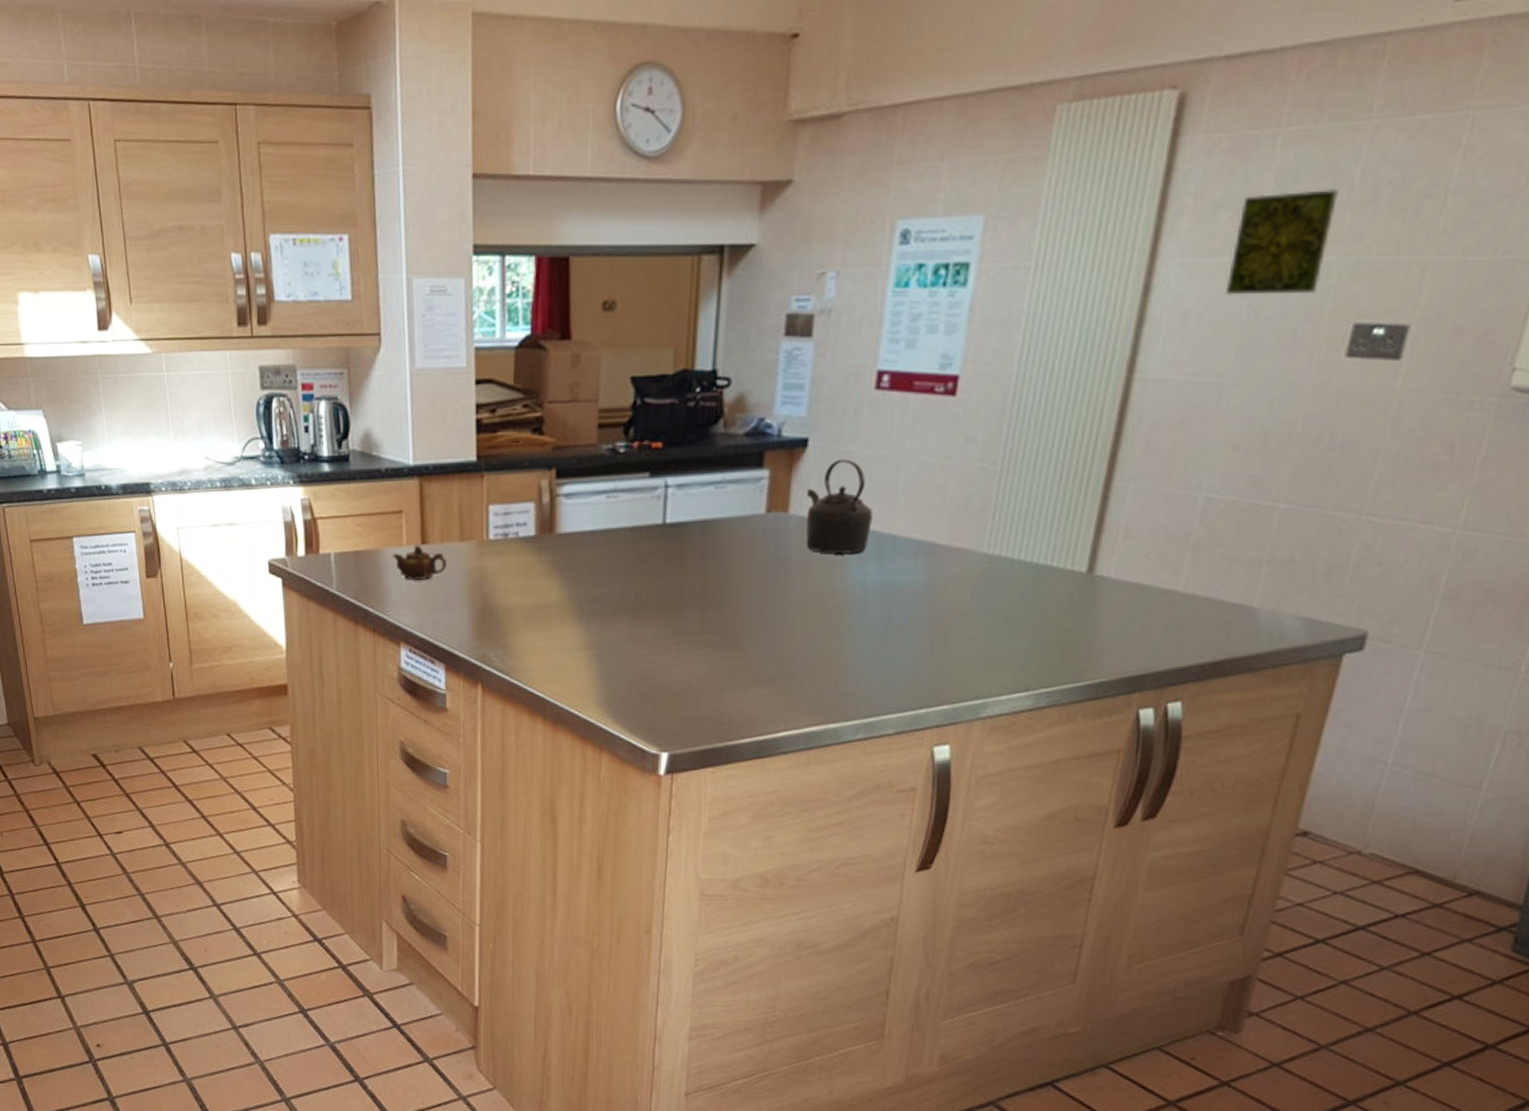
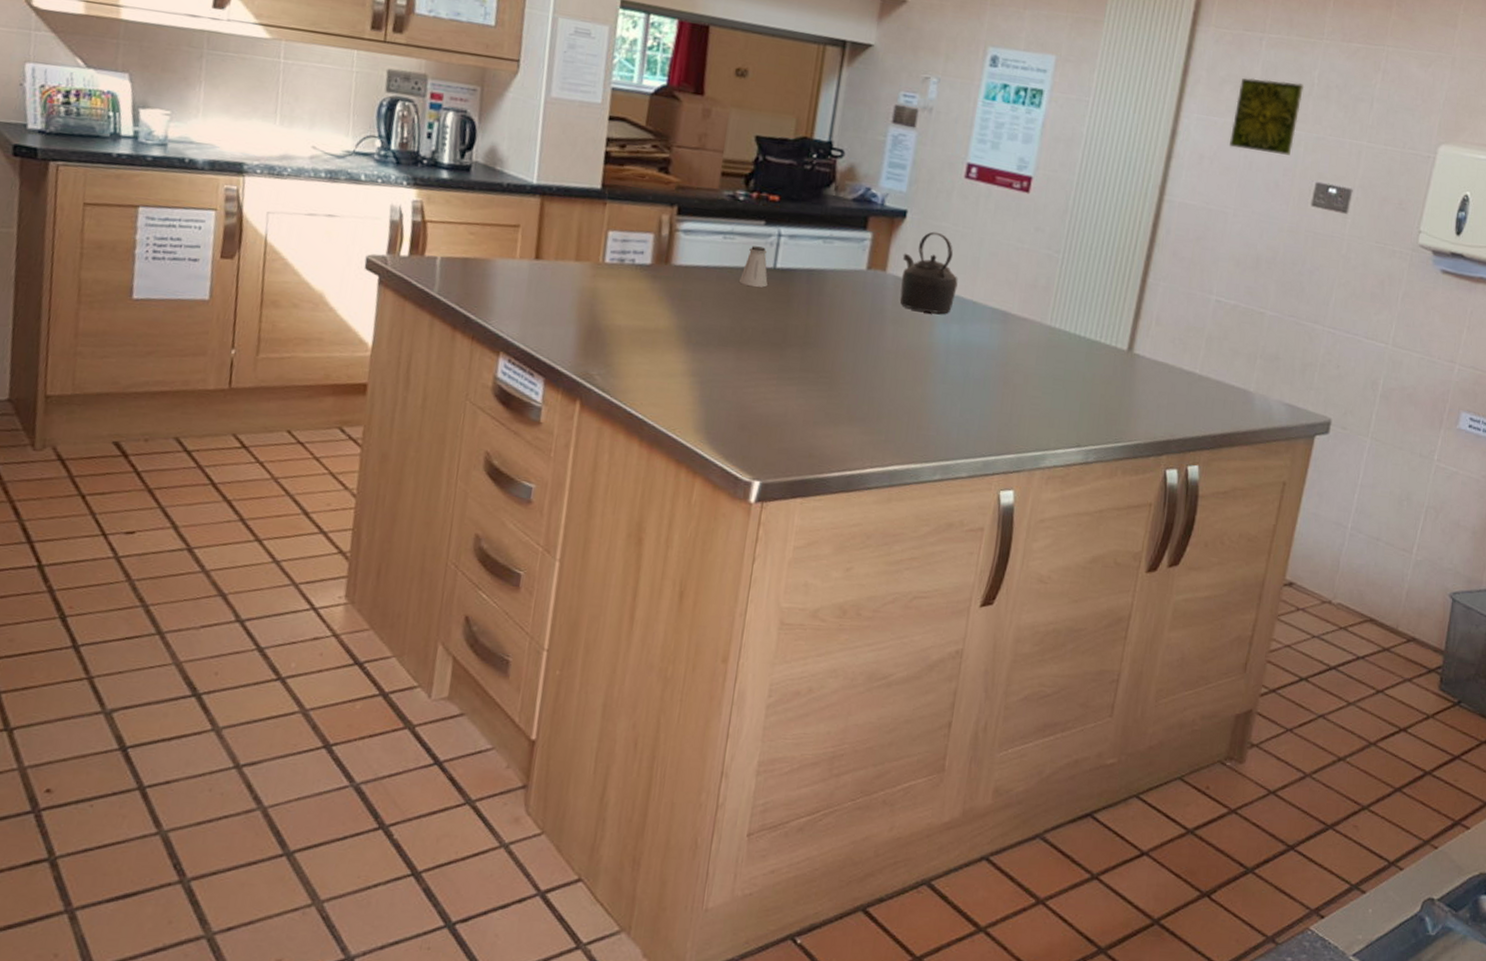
teapot: present [393,545,446,581] -> none [503,259,559,294]
saltshaker: none [628,502,658,547] -> present [739,245,768,288]

